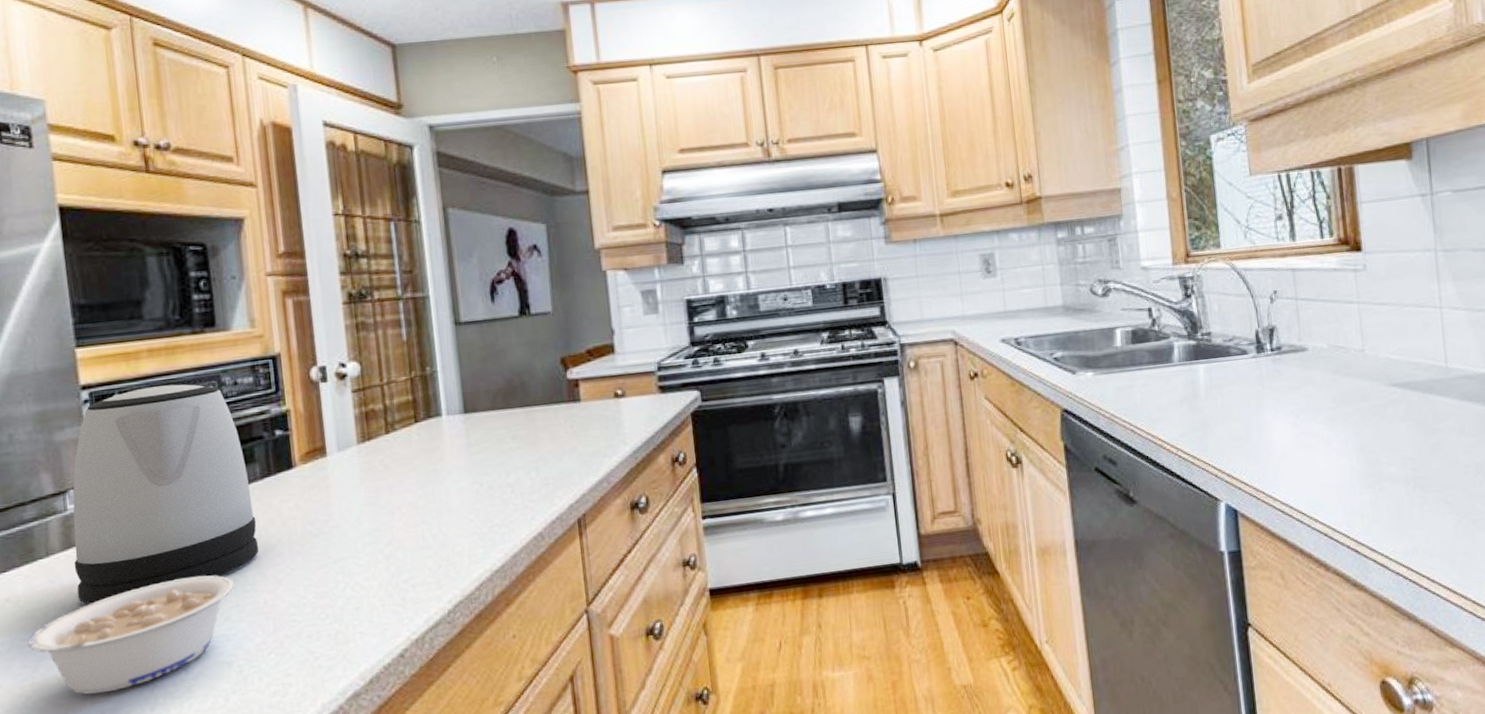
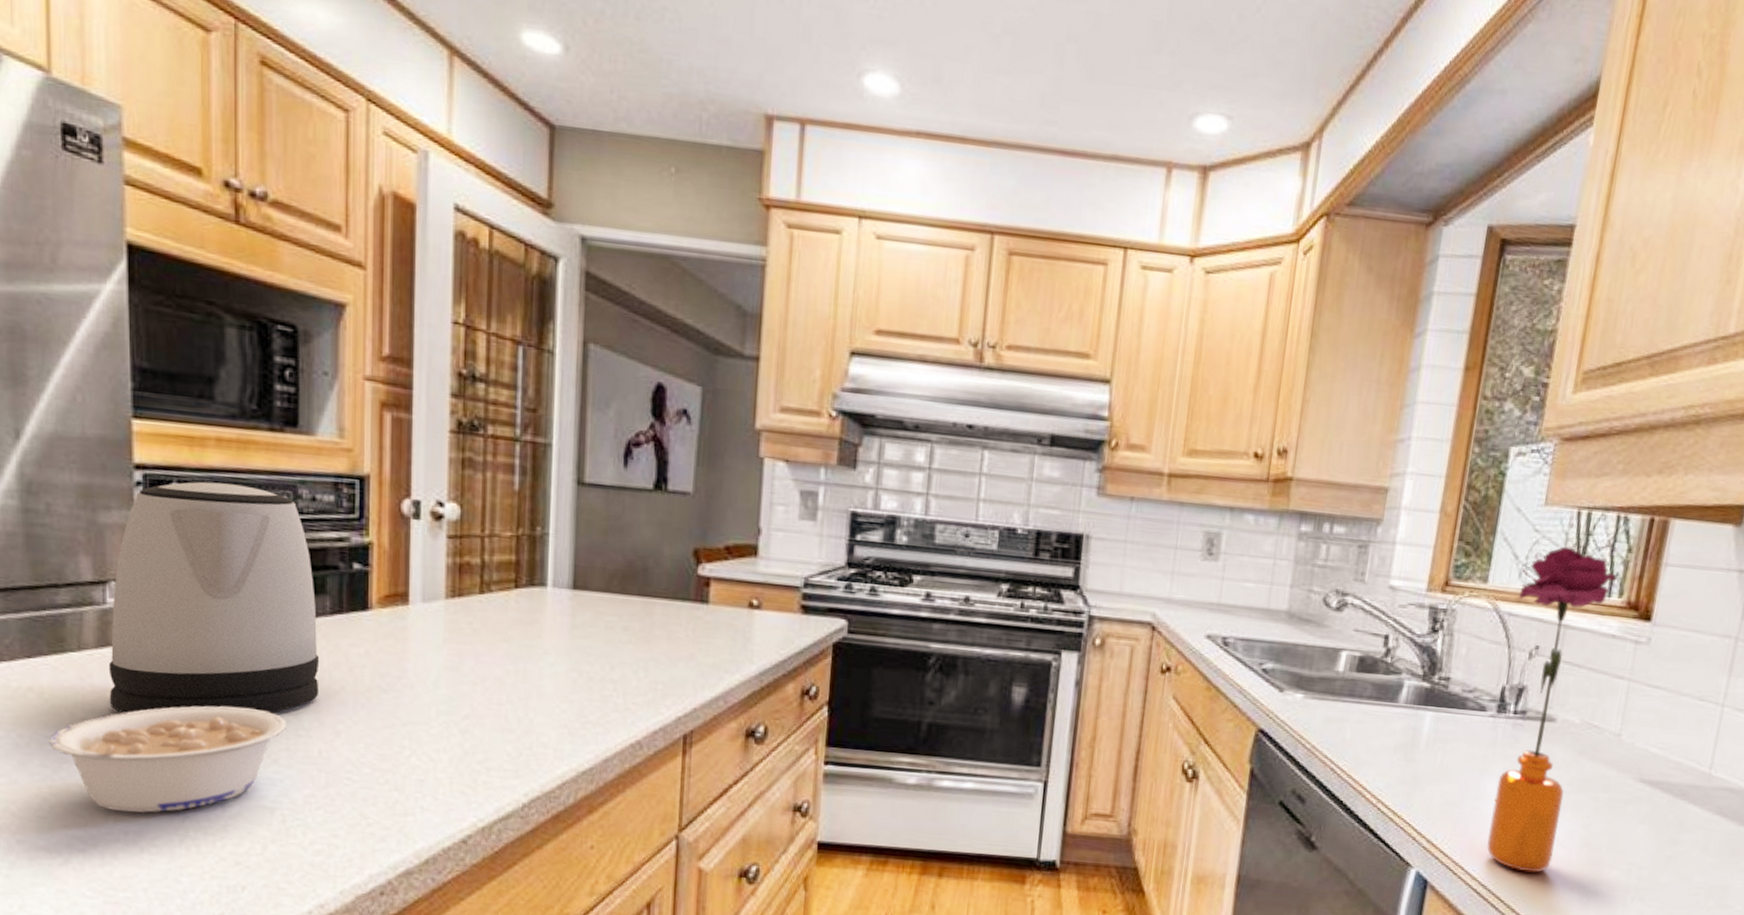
flower: none [1246,204,1337,485] -> present [1487,546,1617,873]

